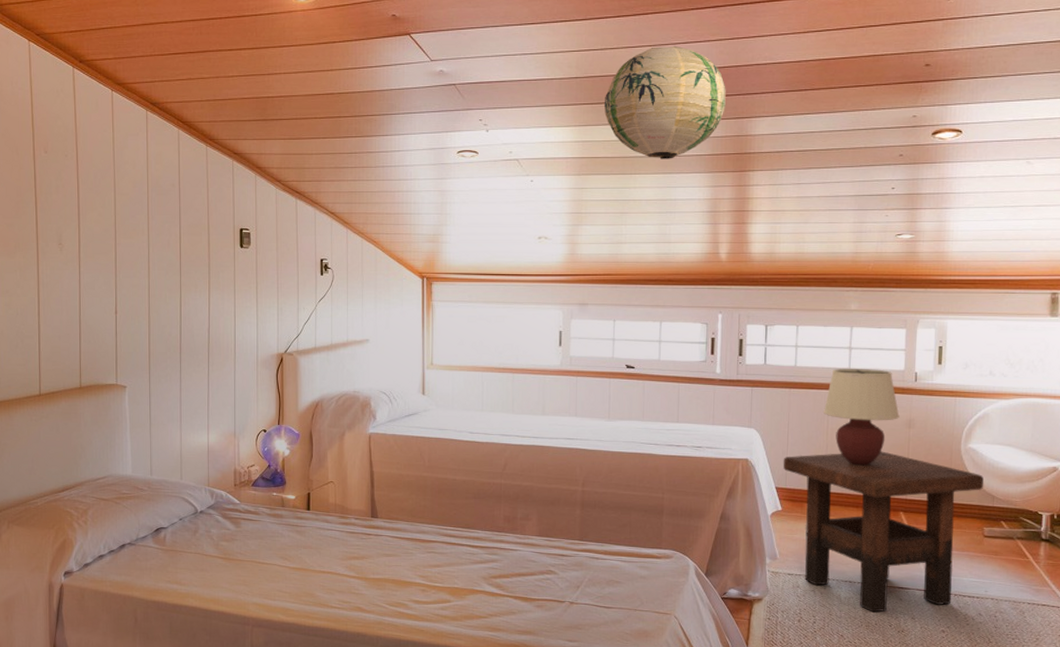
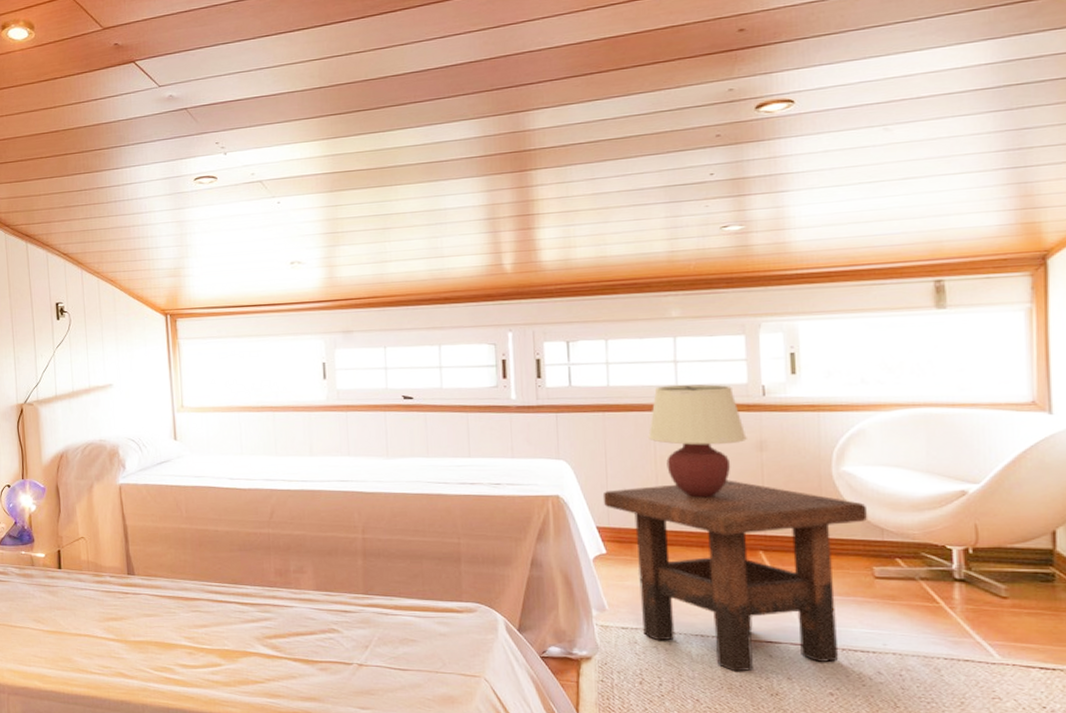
paper lantern: present [603,45,726,159] -> none [353,41,496,166]

